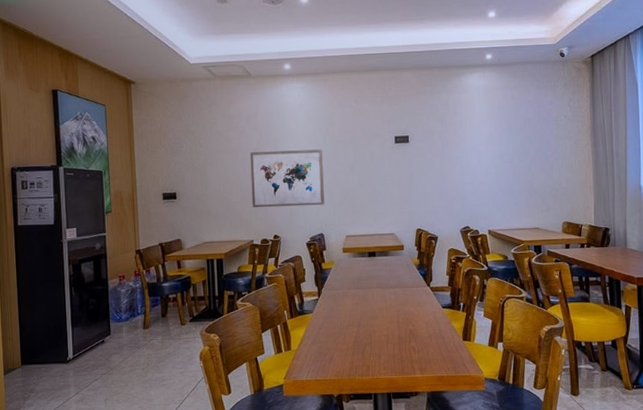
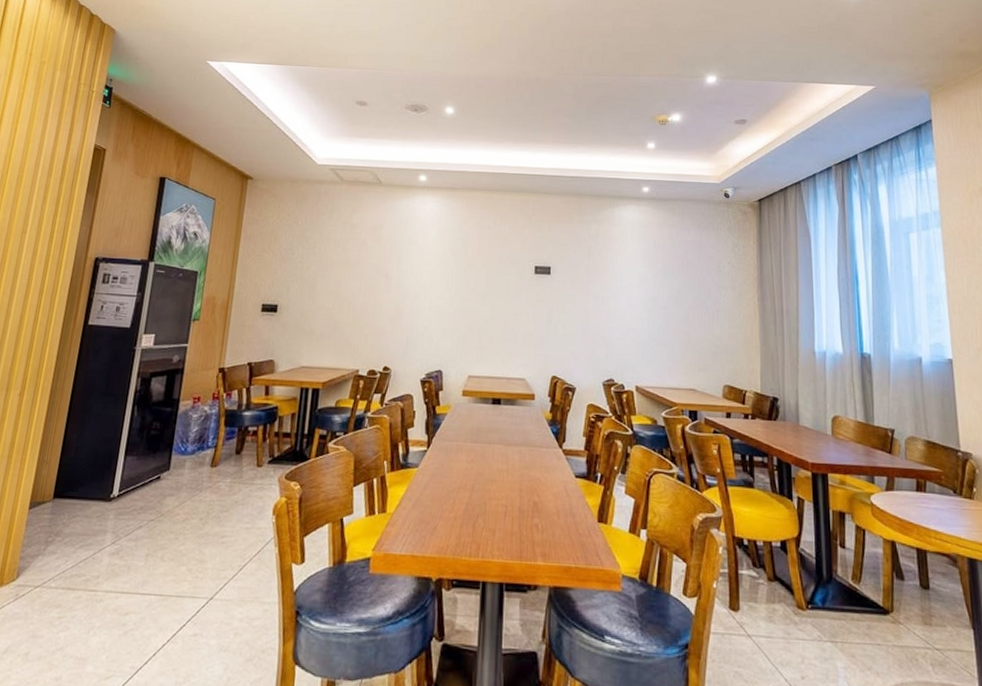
wall art: present [250,149,325,208] -> none [363,267,451,337]

